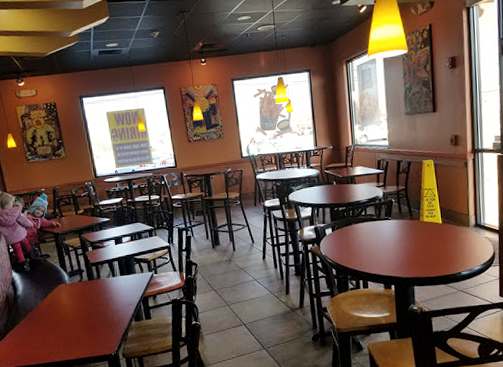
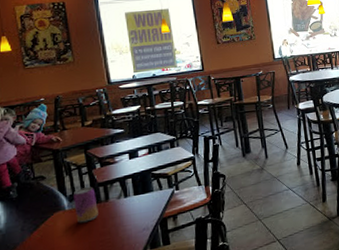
beverage can: none [72,266,93,295] -> present [74,186,98,223]

